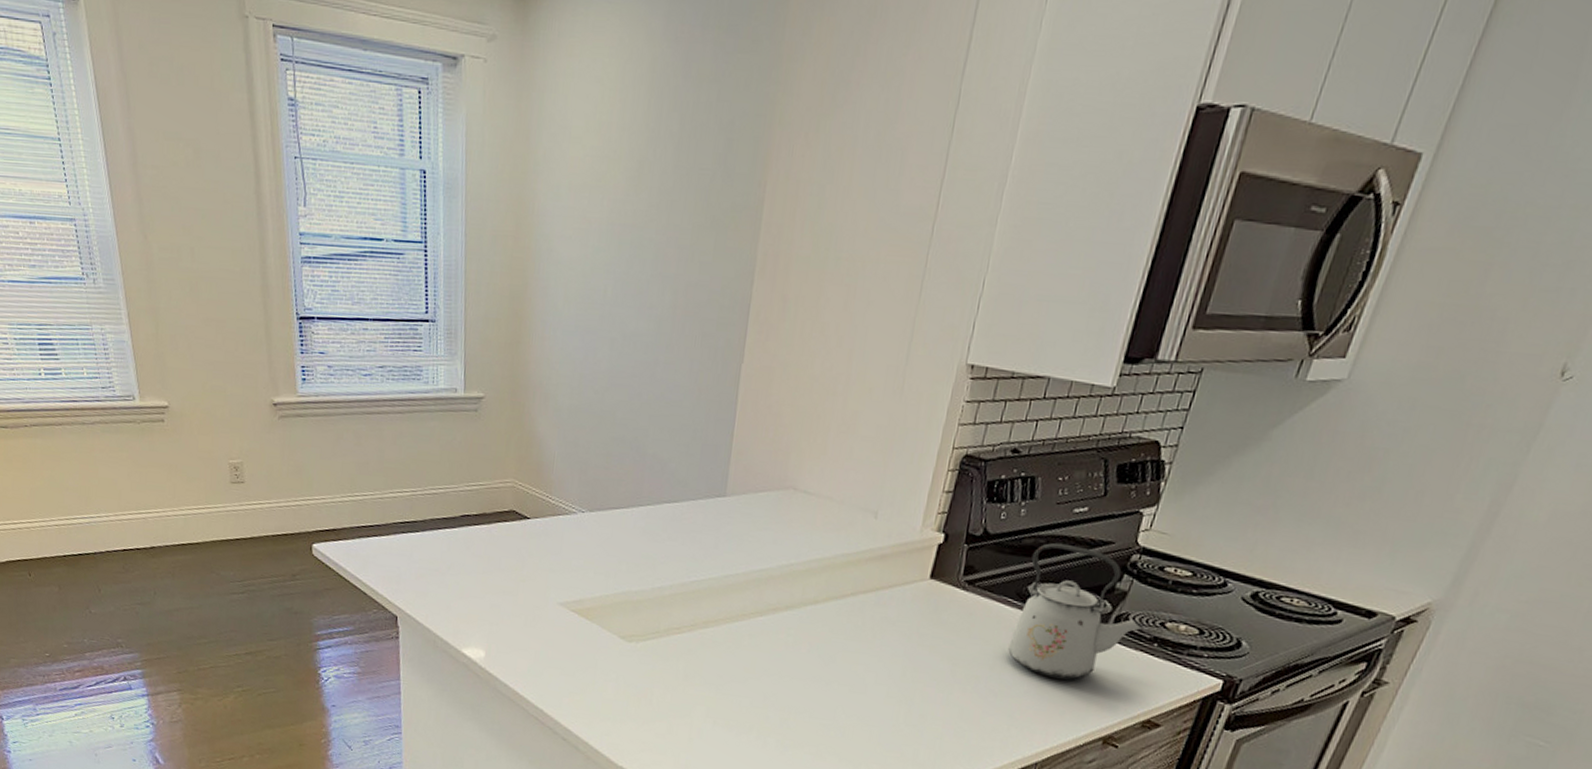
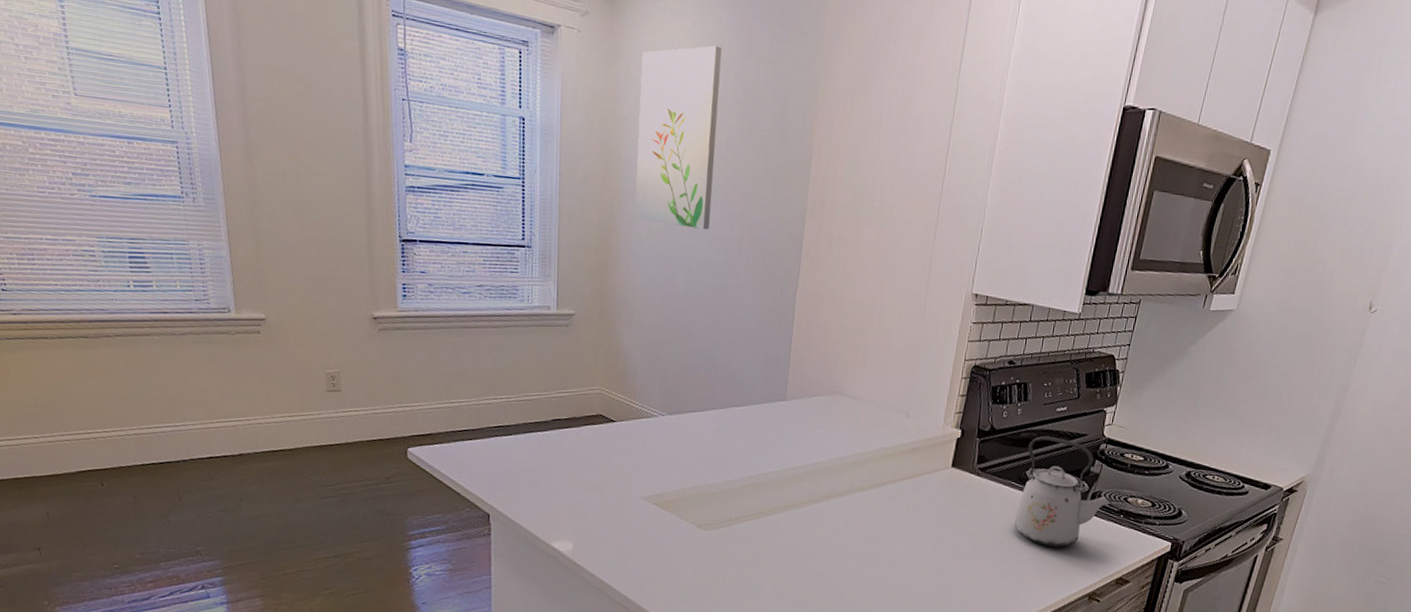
wall art: none [550,65,654,294] -> present [634,45,722,230]

